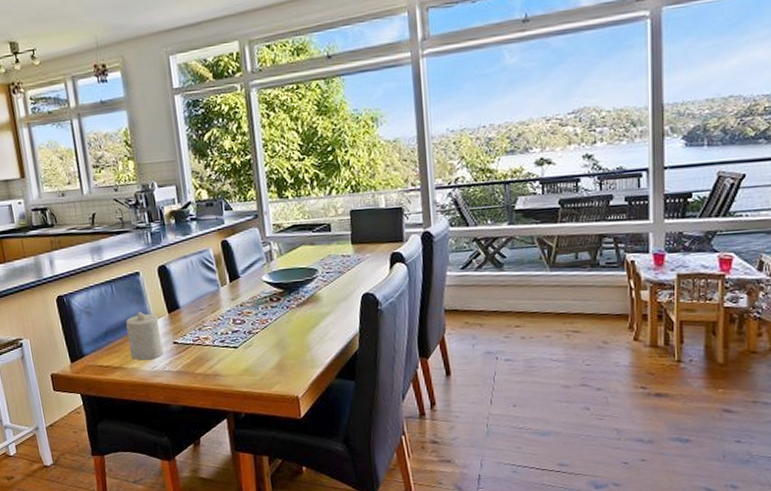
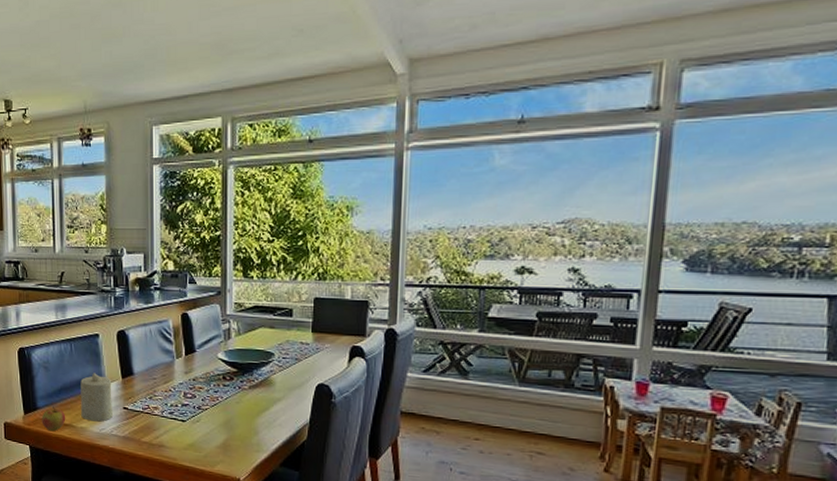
apple: none [89,351,116,377] -> present [41,406,66,432]

